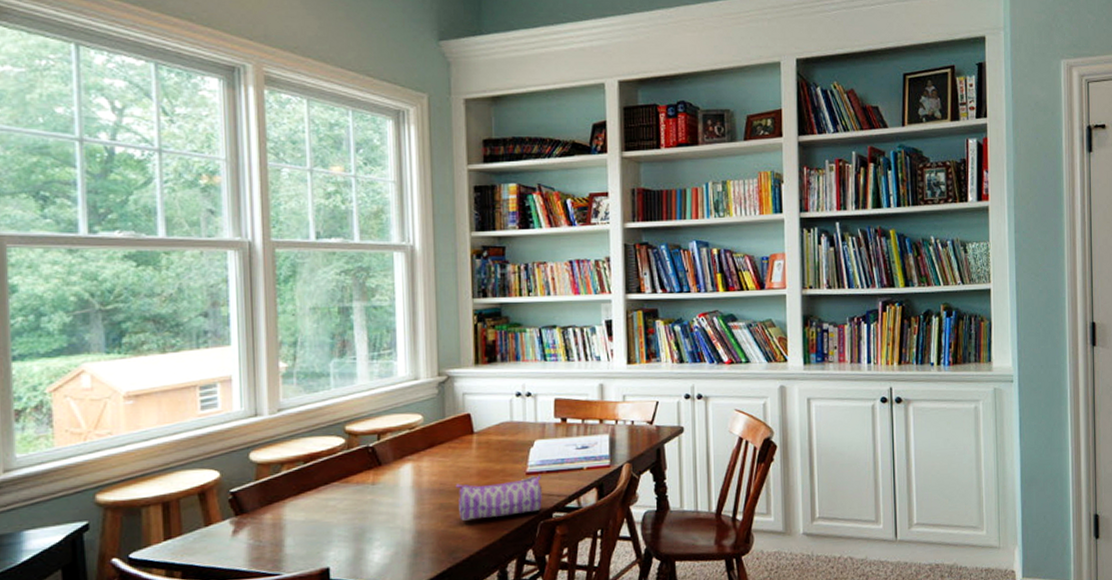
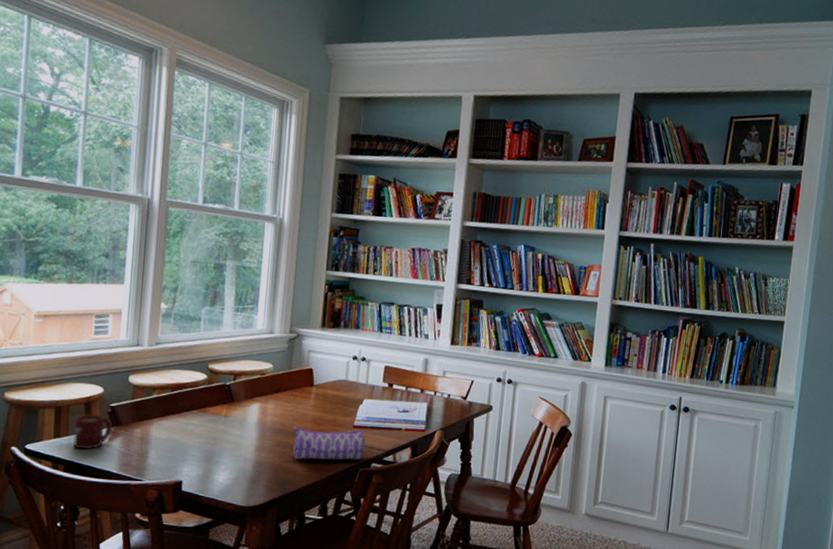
cup: none [188,505,237,550] -> present [73,415,113,450]

